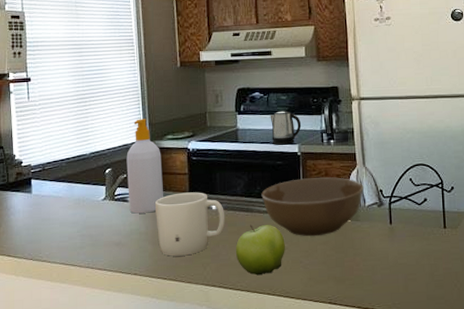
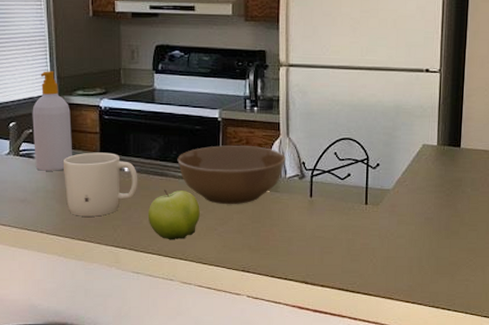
kettle: present [270,111,301,145] -> none [190,72,223,109]

